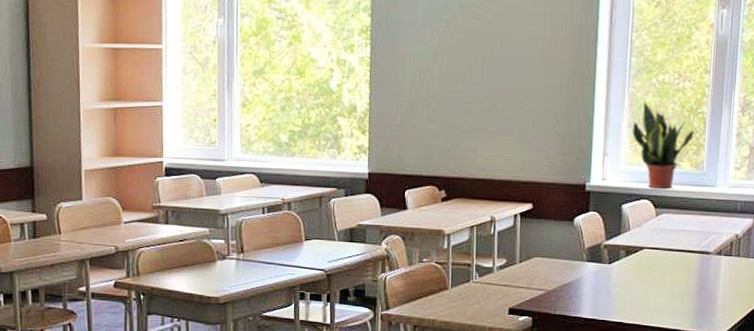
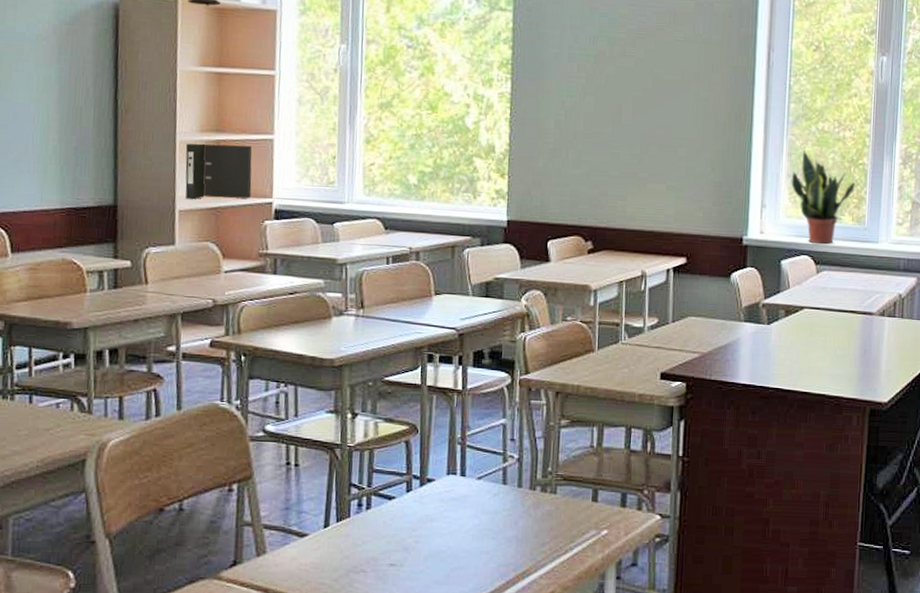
binder: none [88,111,106,160] -> present [185,143,206,199]
binder: none [103,111,145,159] -> present [202,143,252,199]

